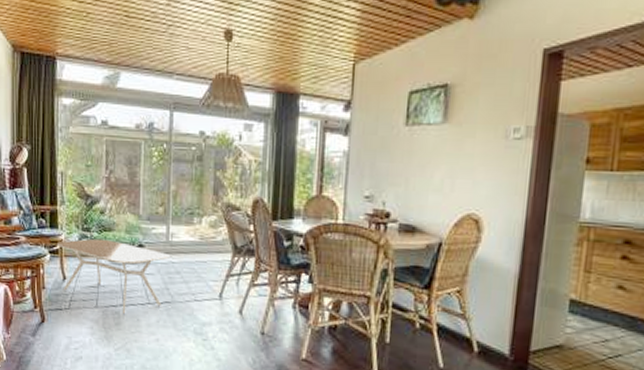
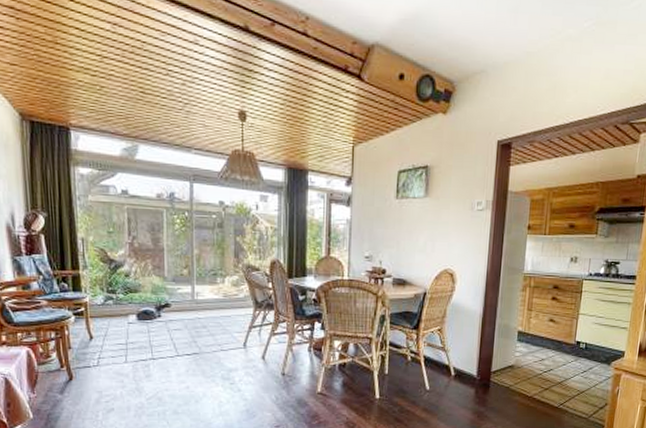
coffee table: present [56,238,171,314] -> none [80,300,197,366]

